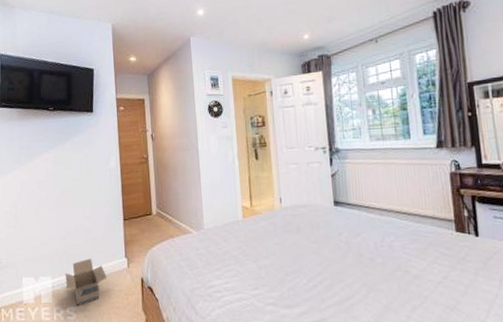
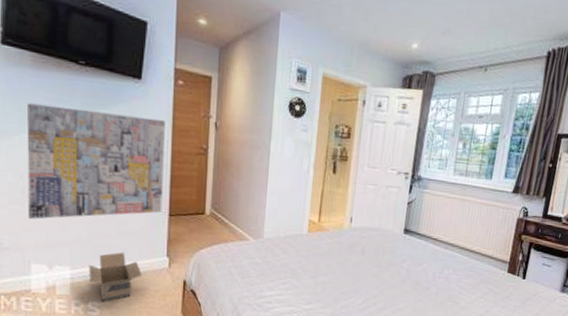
wall art: none [16,140,118,239] -> present [27,103,165,219]

